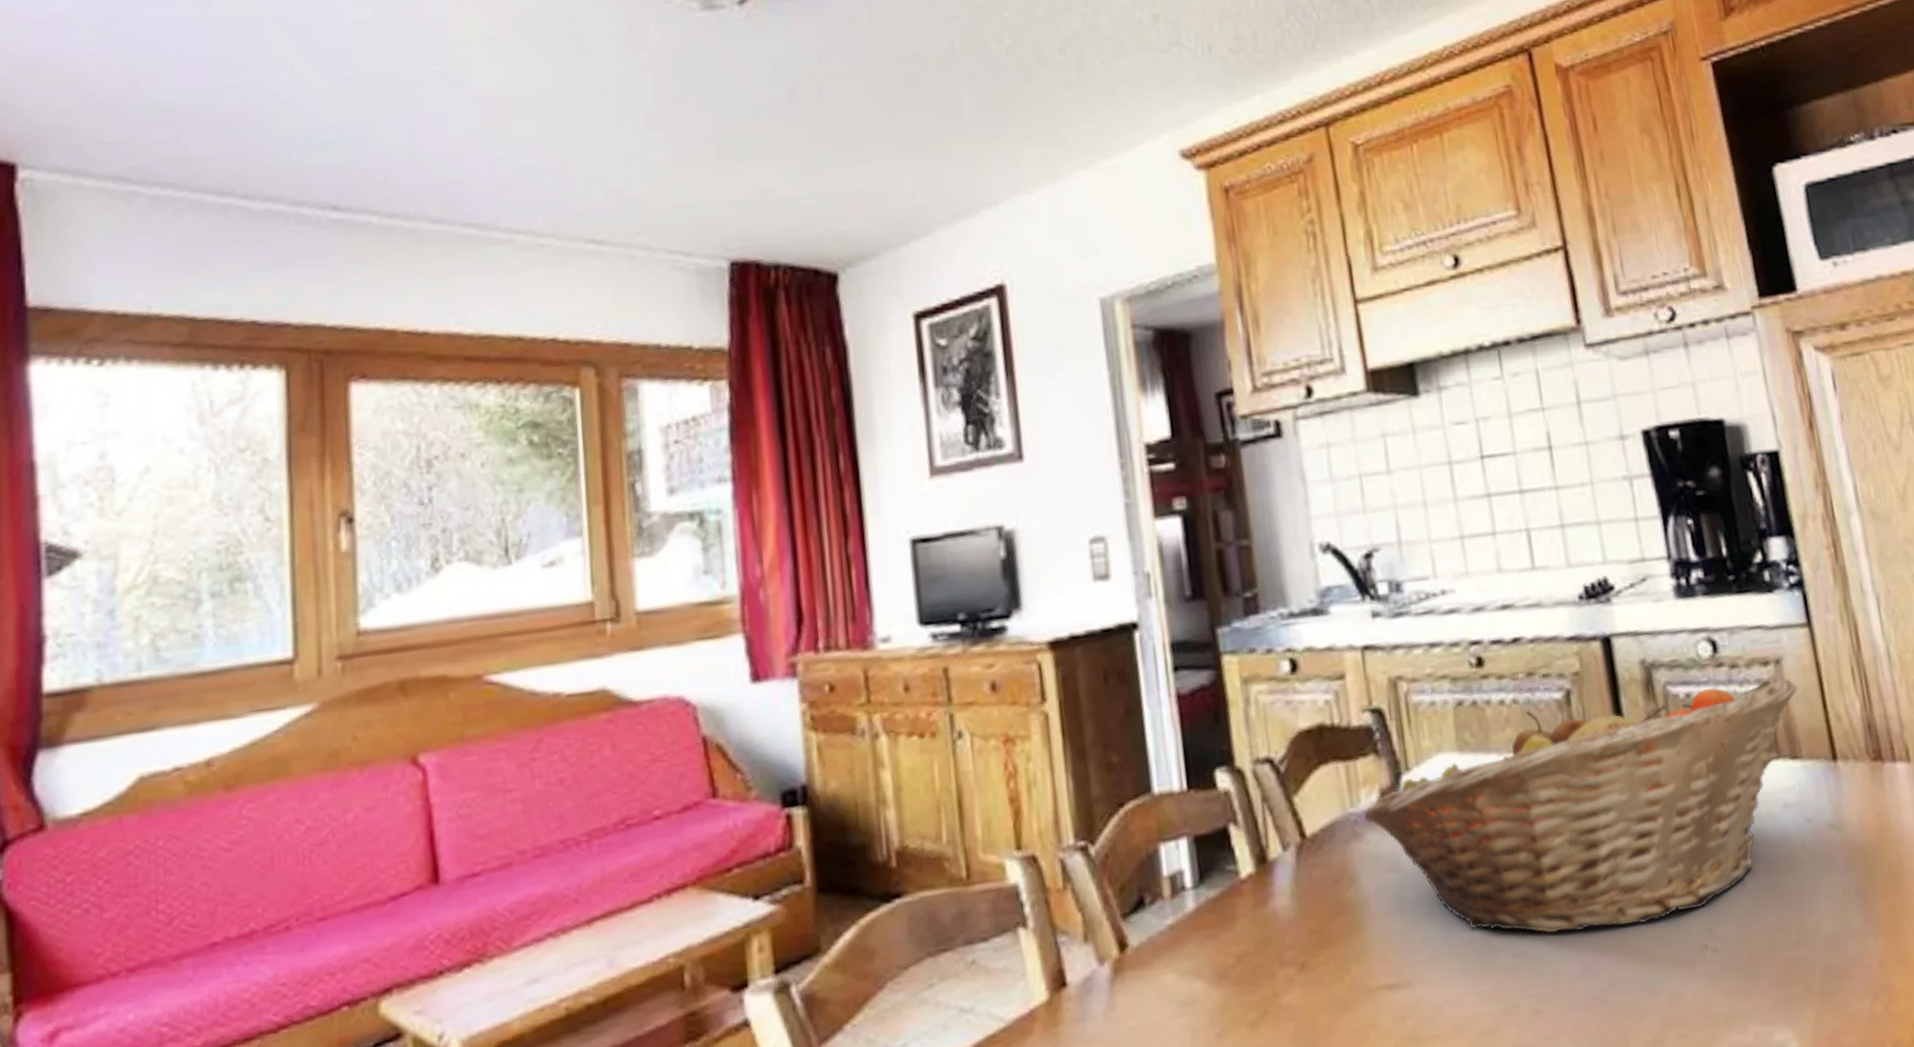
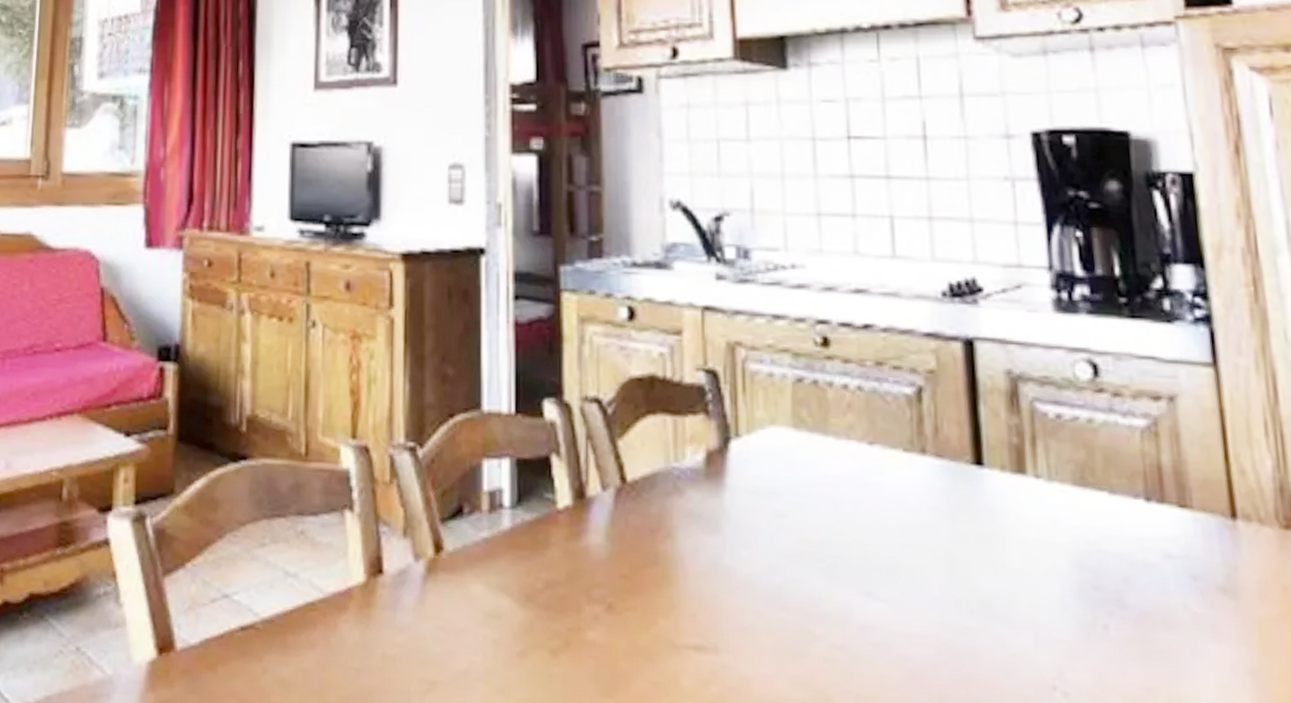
fruit basket: present [1363,677,1799,933] -> none [686,399,1195,647]

